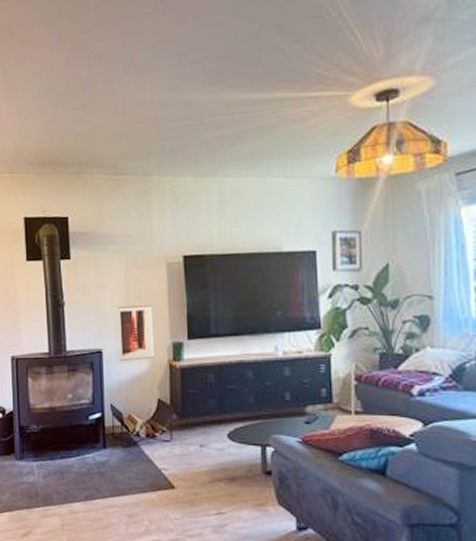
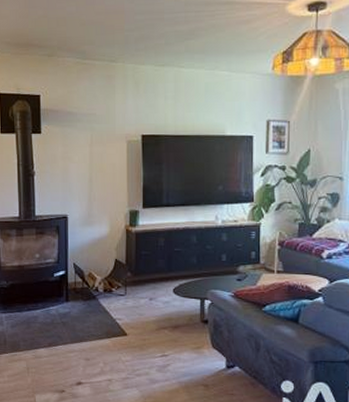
wall art: present [118,304,155,361] -> none [83,176,114,226]

